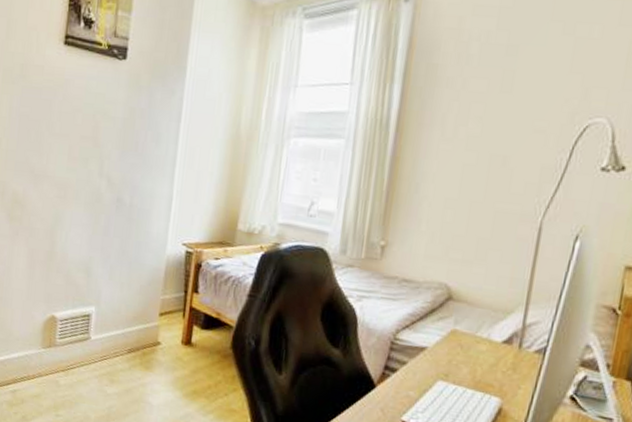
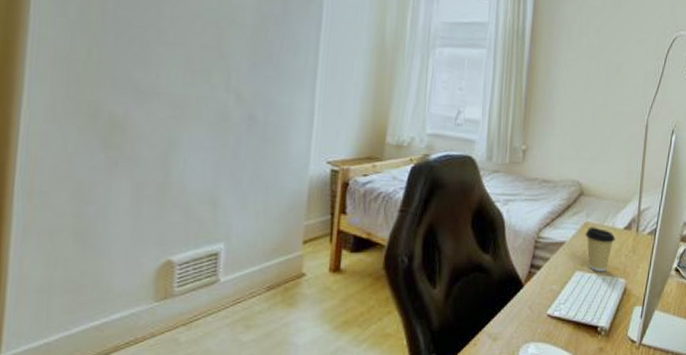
coffee cup: none [452,335,491,387] -> present [585,227,615,272]

